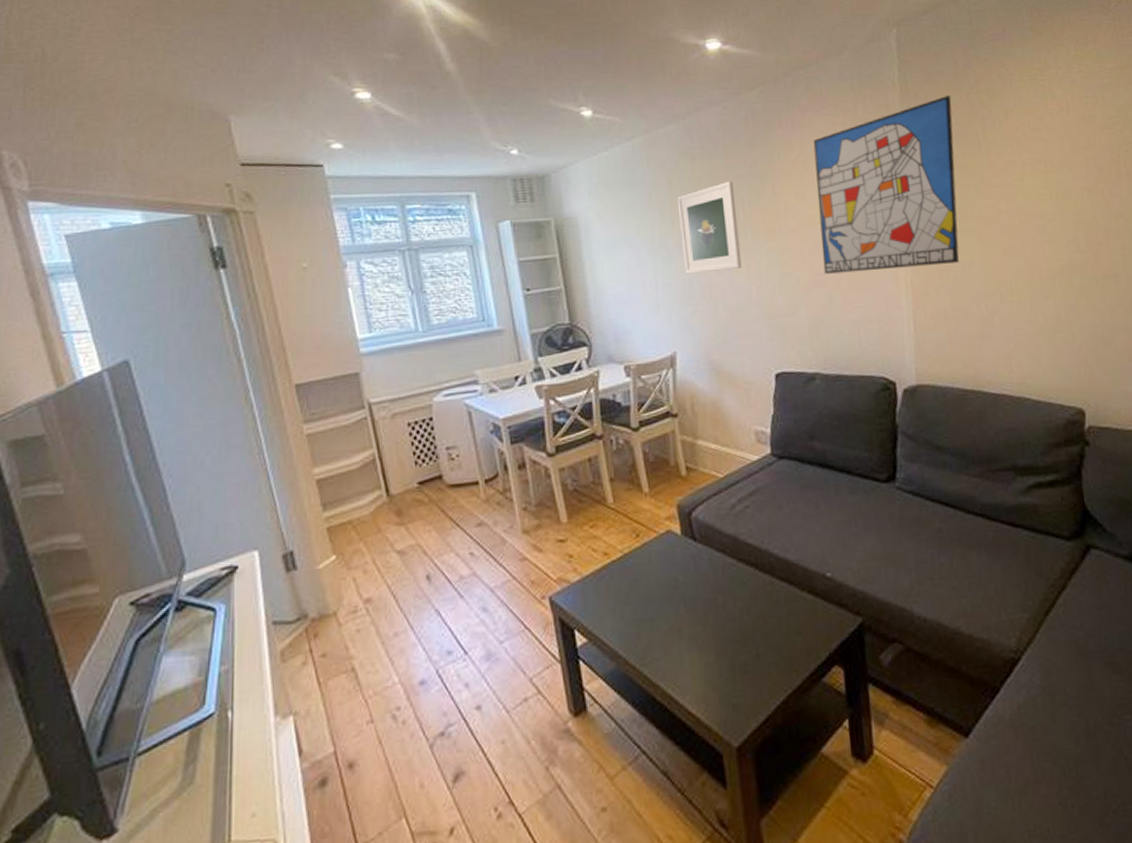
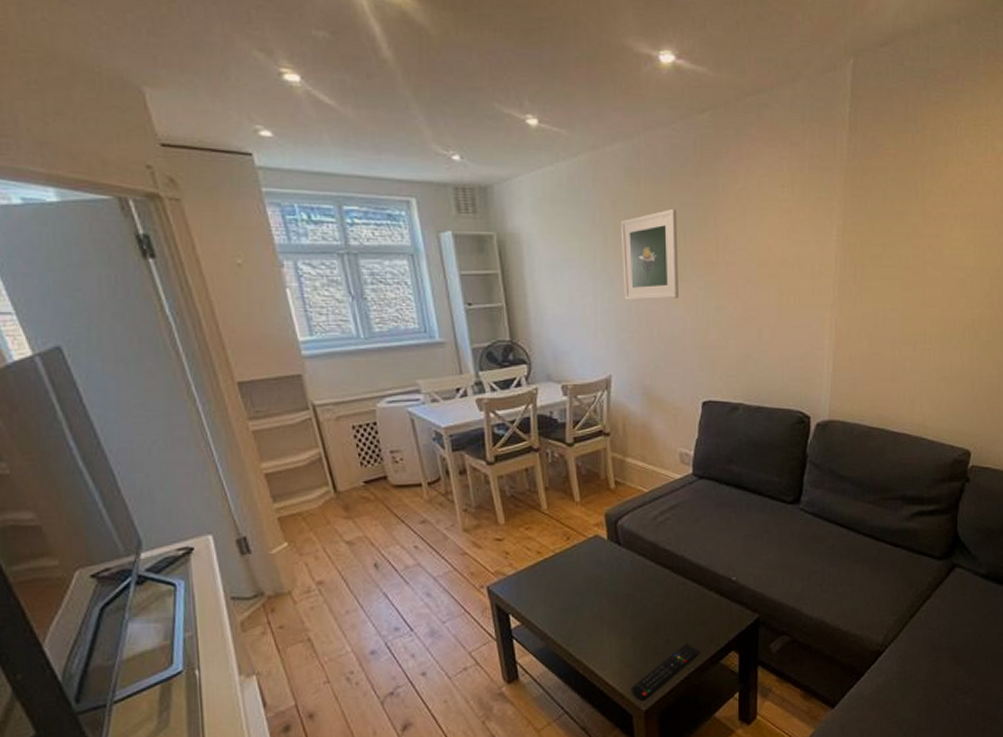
remote control: none [718,658,797,734] -> present [631,643,700,701]
wall art: present [813,95,960,274] -> none [756,137,897,311]

